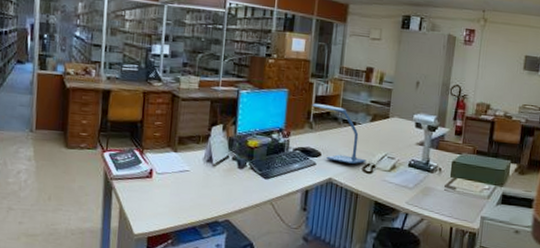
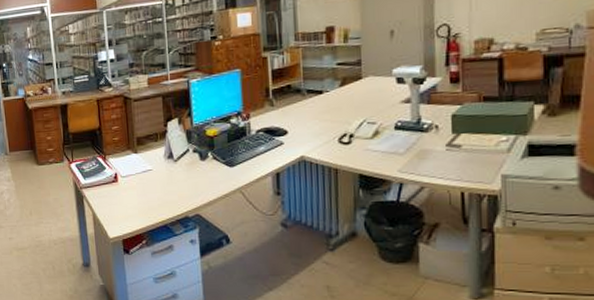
desk lamp: present [312,104,366,164] -> none [269,77,342,137]

